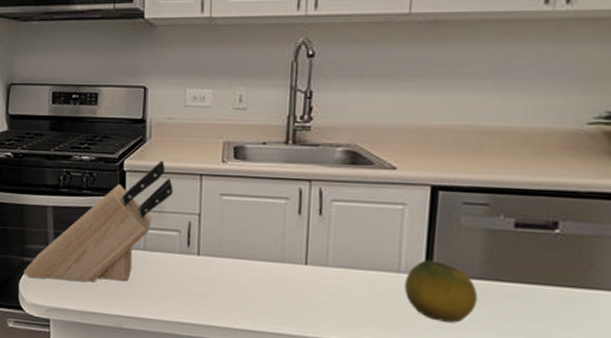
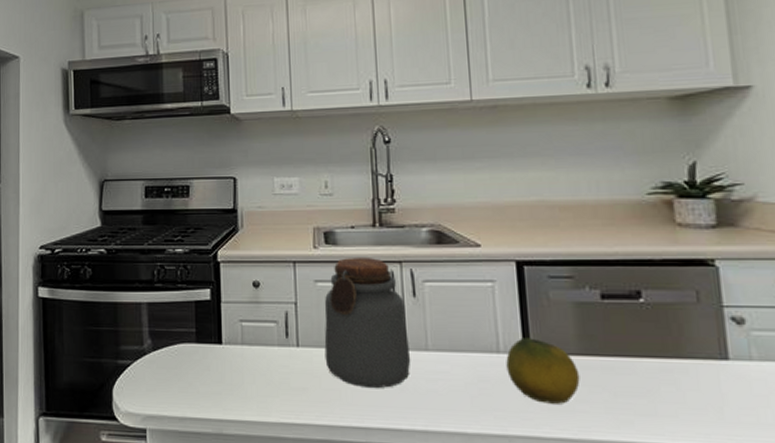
knife block: present [24,160,173,282] -> none [118,249,268,384]
jar: none [224,173,310,298] -> present [324,258,411,389]

